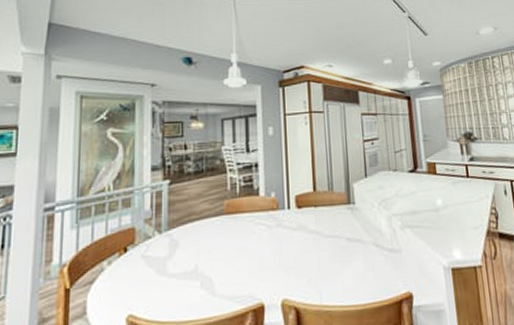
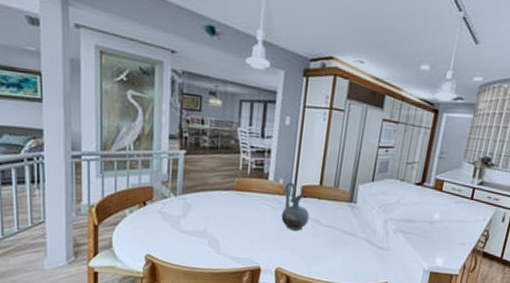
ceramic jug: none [277,193,309,249] -> present [281,181,309,231]

